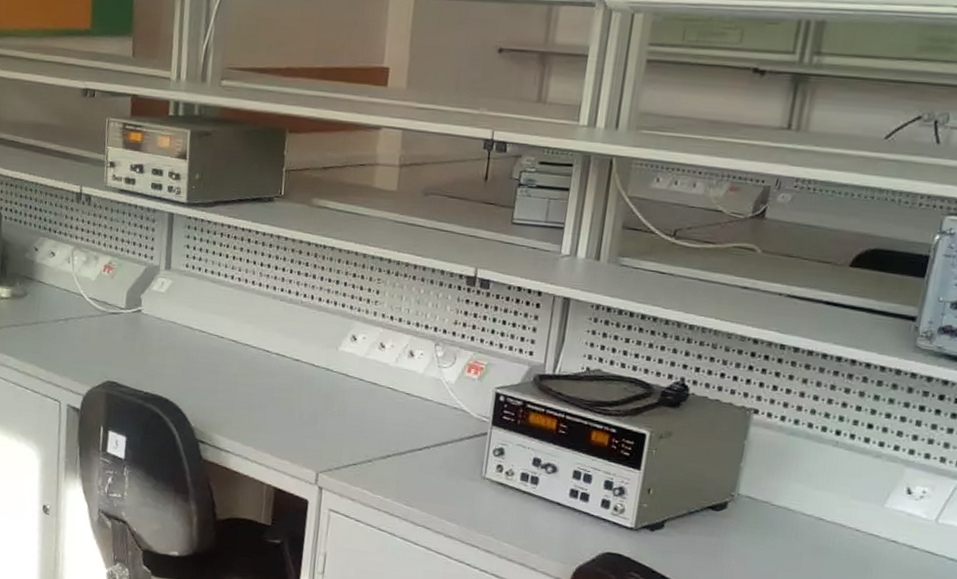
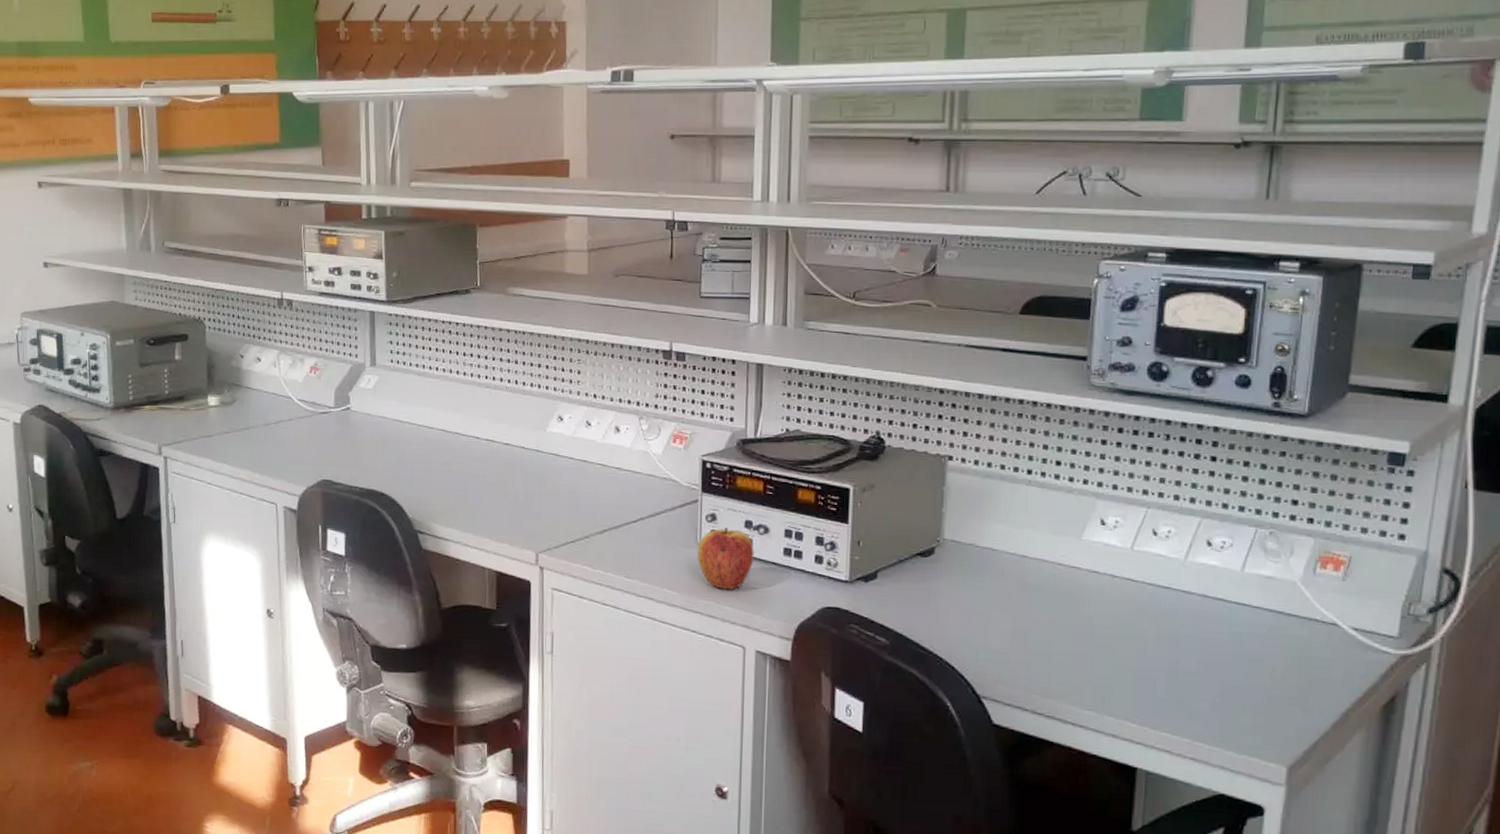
apple: none [480,462,540,526] -> present [697,527,754,589]

